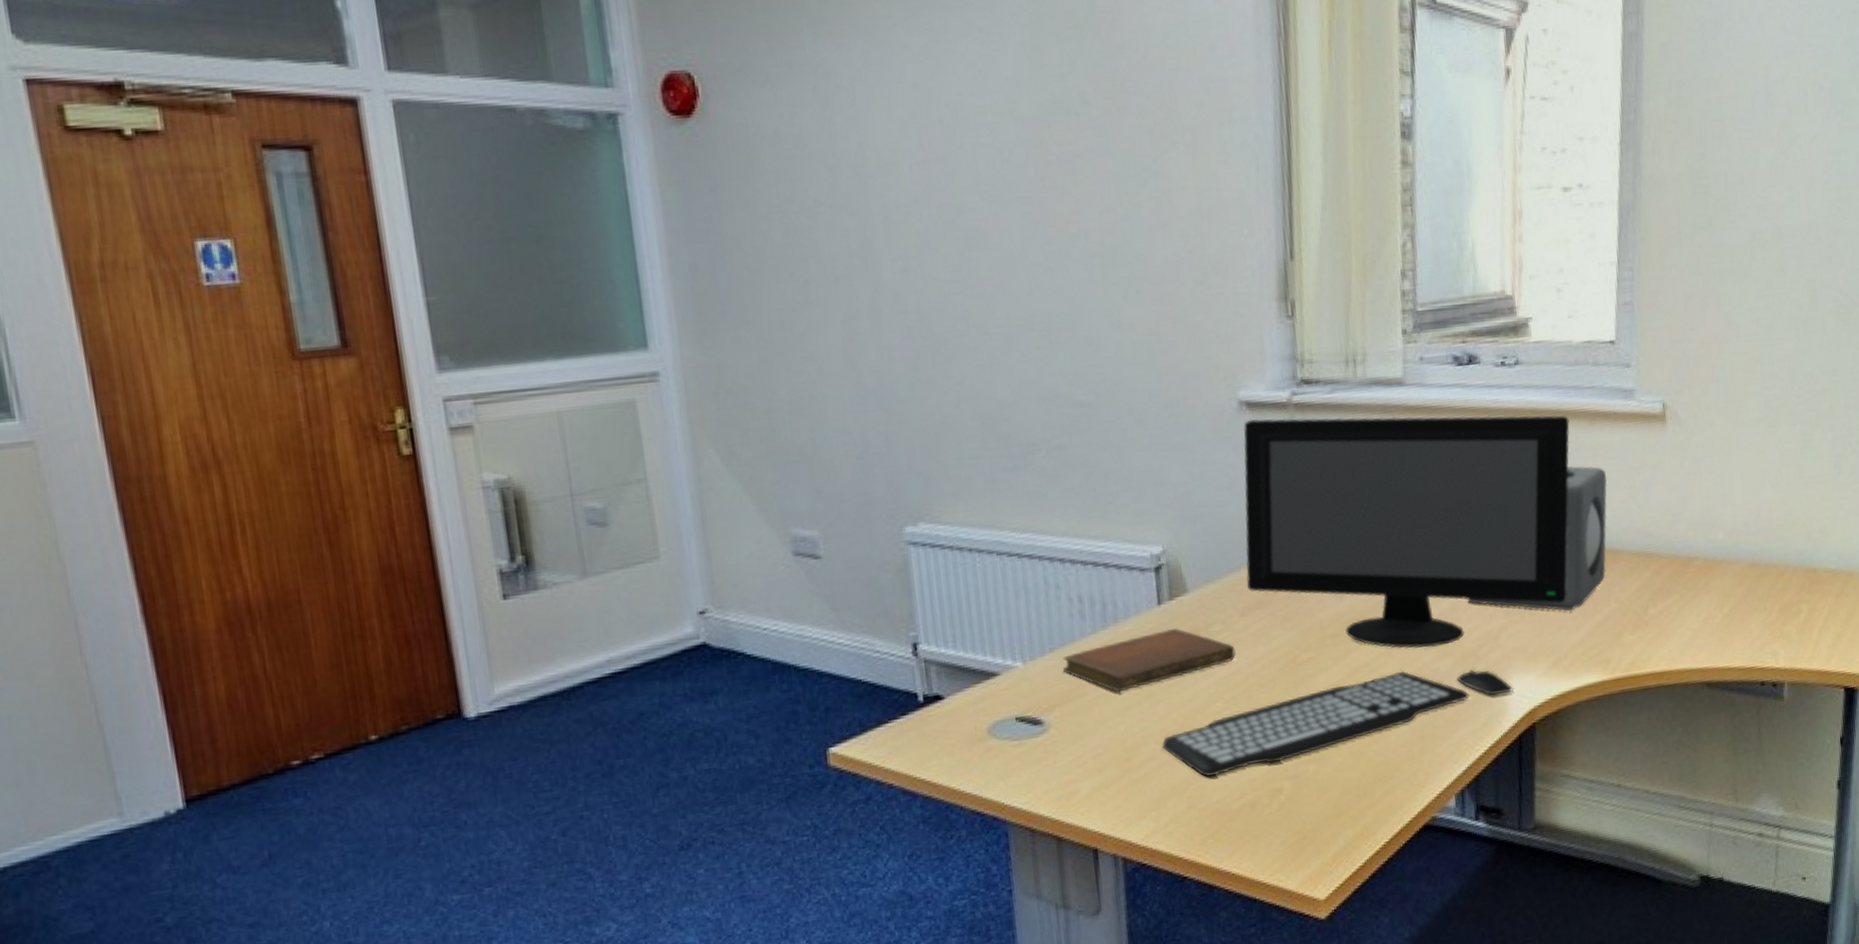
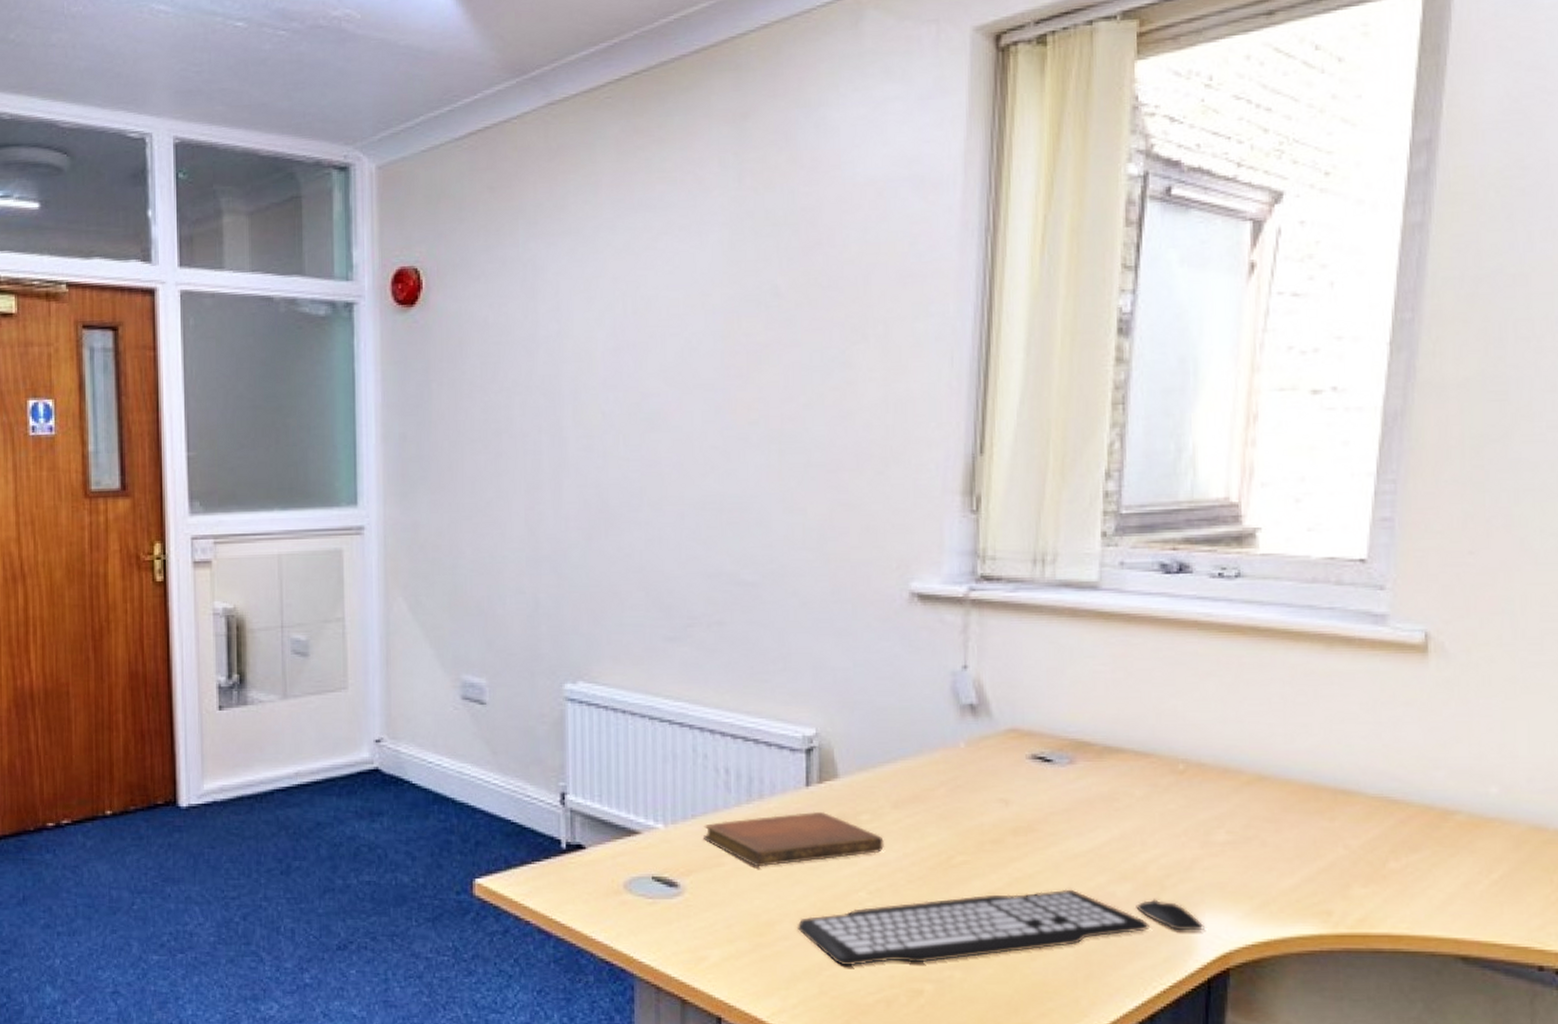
computer monitor: present [1243,415,1570,649] -> none [902,611,1300,868]
speaker: present [1468,465,1607,612] -> none [1157,692,1344,852]

